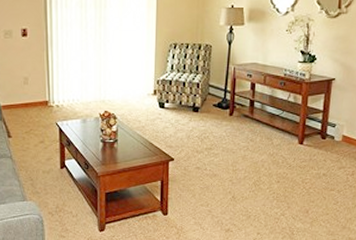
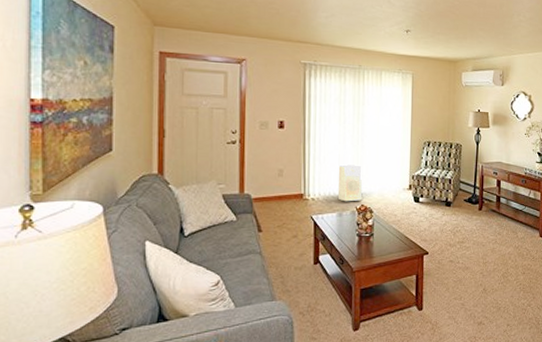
air purifier: none [81,71,106,108] -> present [338,164,363,202]

